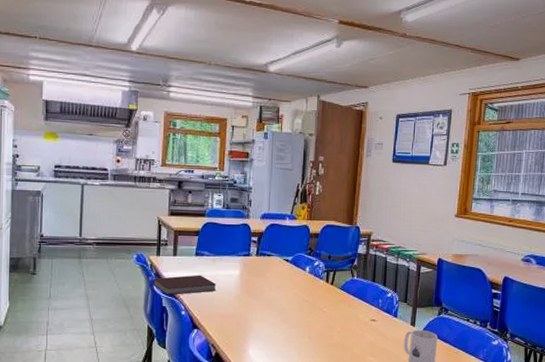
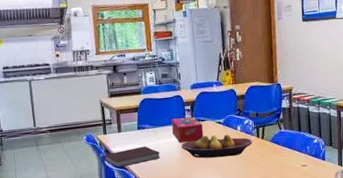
tissue box: none [234,249,268,278] -> present [171,117,204,143]
fruit bowl: none [241,272,320,300] -> present [181,134,253,158]

